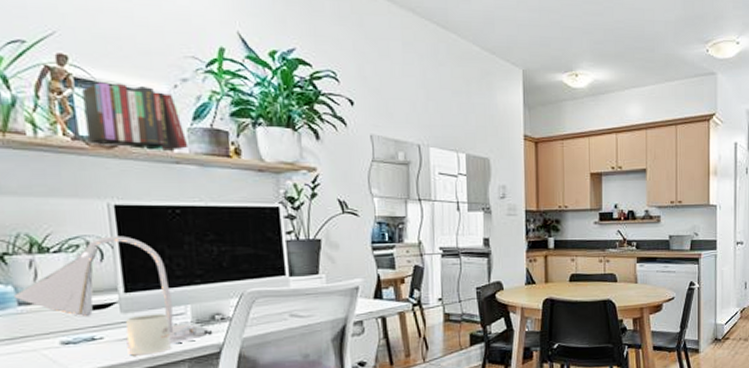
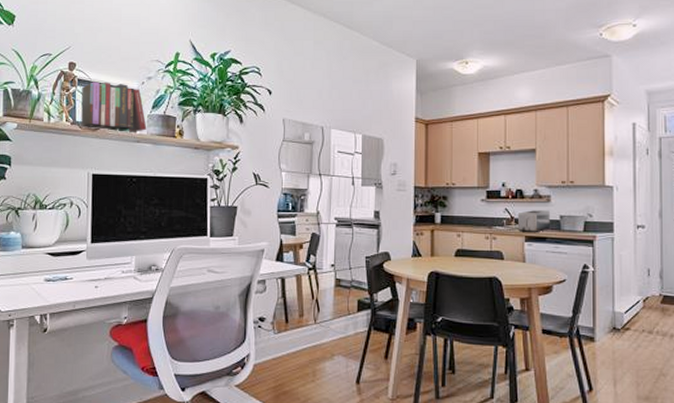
table lamp: present [13,235,213,345] -> none [20,198,149,288]
mug: present [125,313,171,356] -> none [88,262,119,295]
toaster: none [629,231,661,253] -> present [517,210,551,232]

